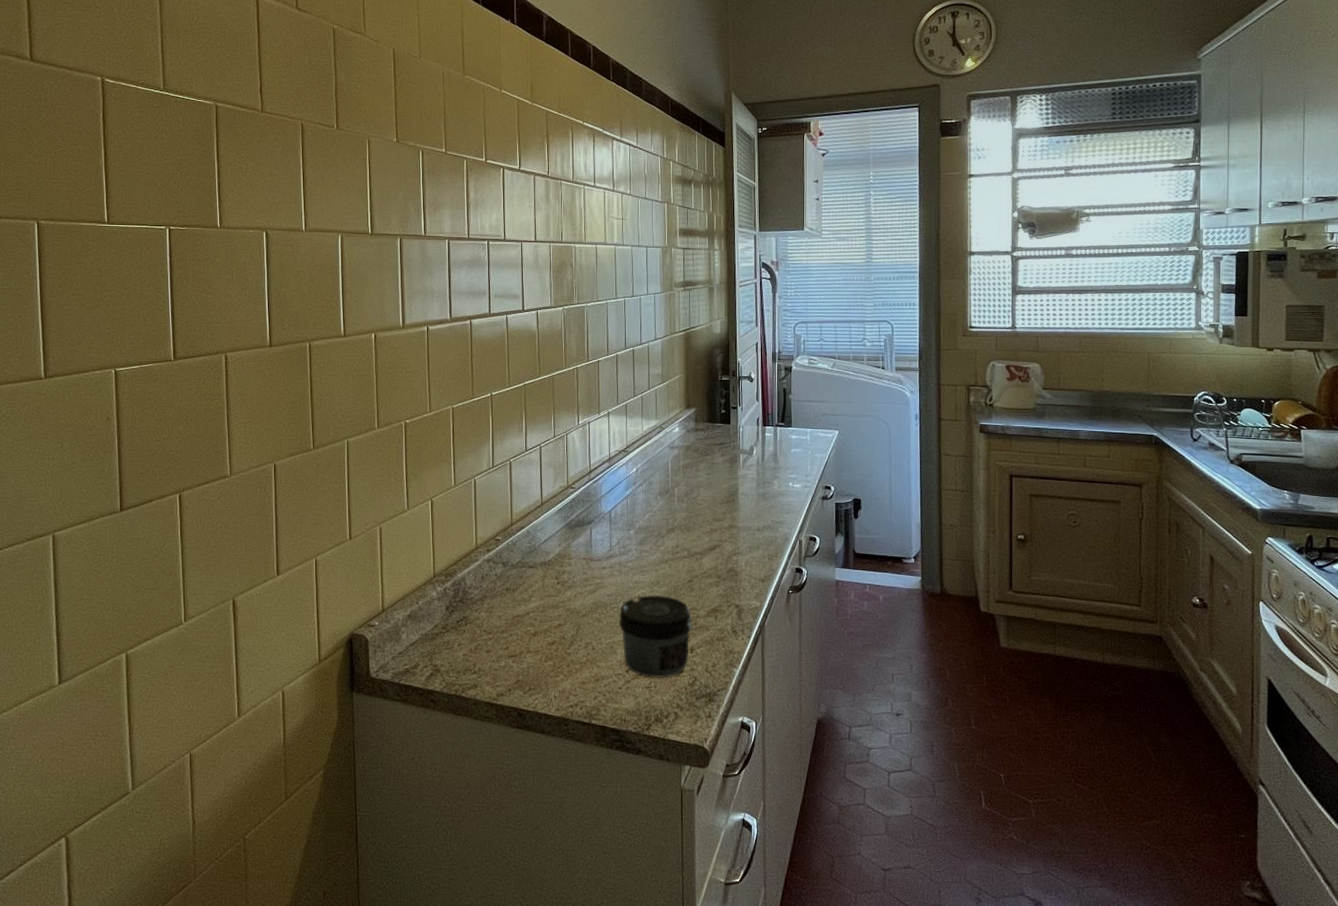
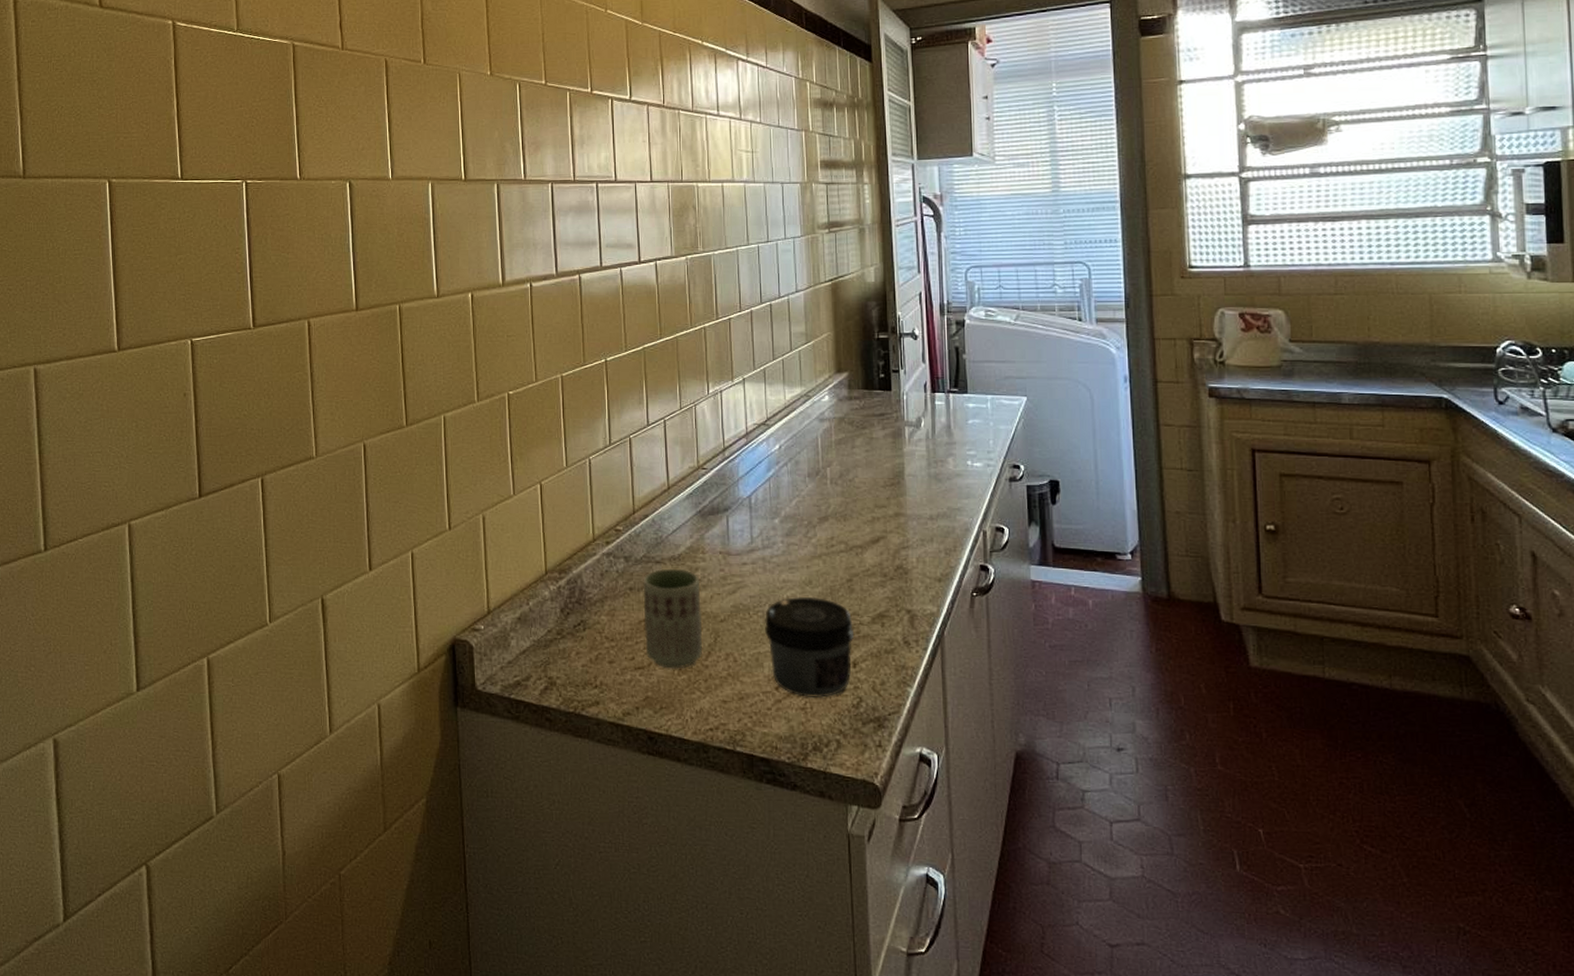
cup: none [517,572,567,656] -> present [643,568,703,669]

